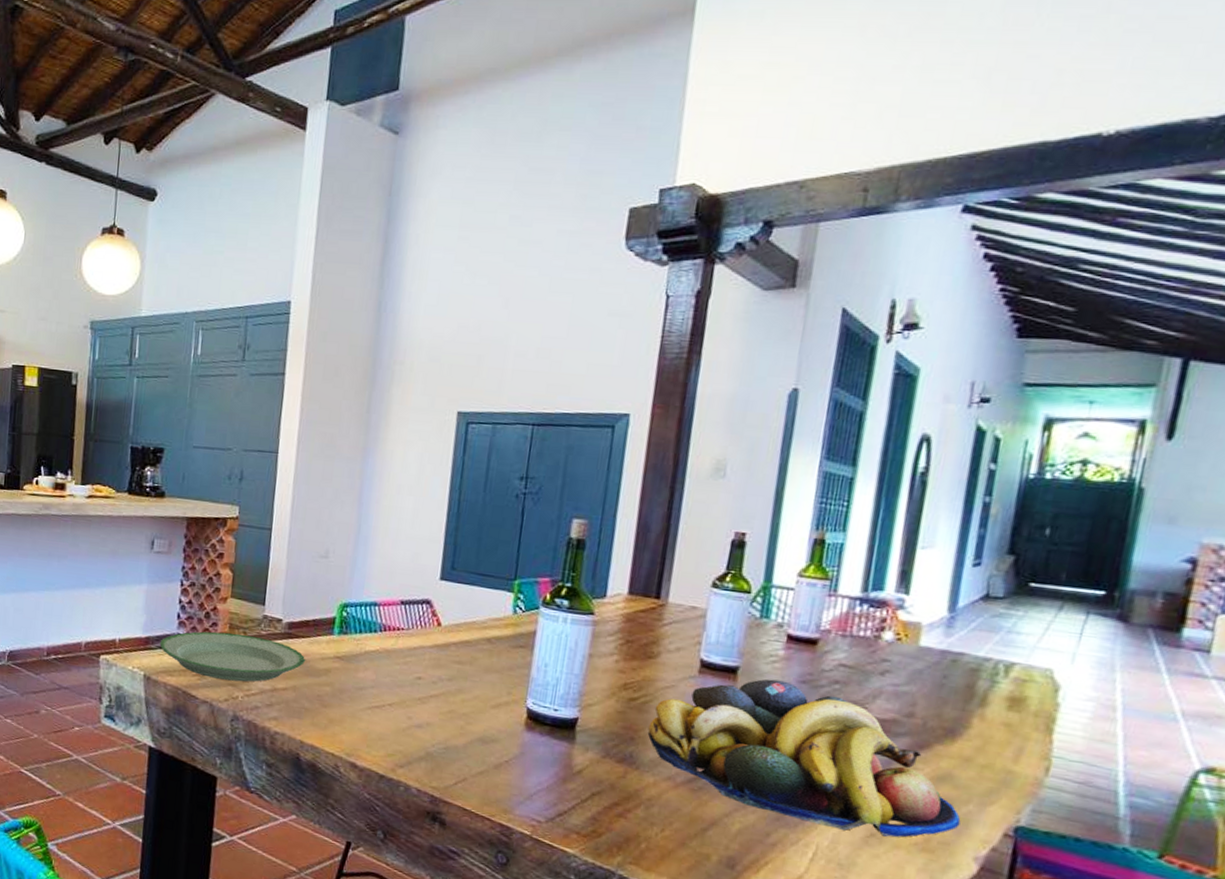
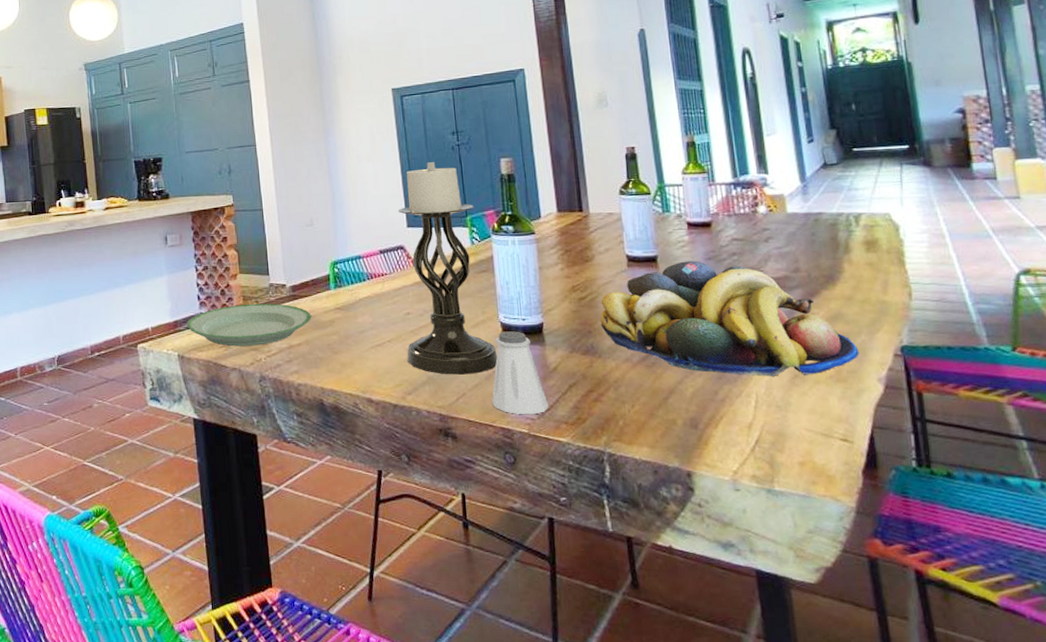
candle holder: none [406,508,527,760] -> present [398,162,498,375]
saltshaker: none [496,719,563,817] -> present [492,331,549,415]

